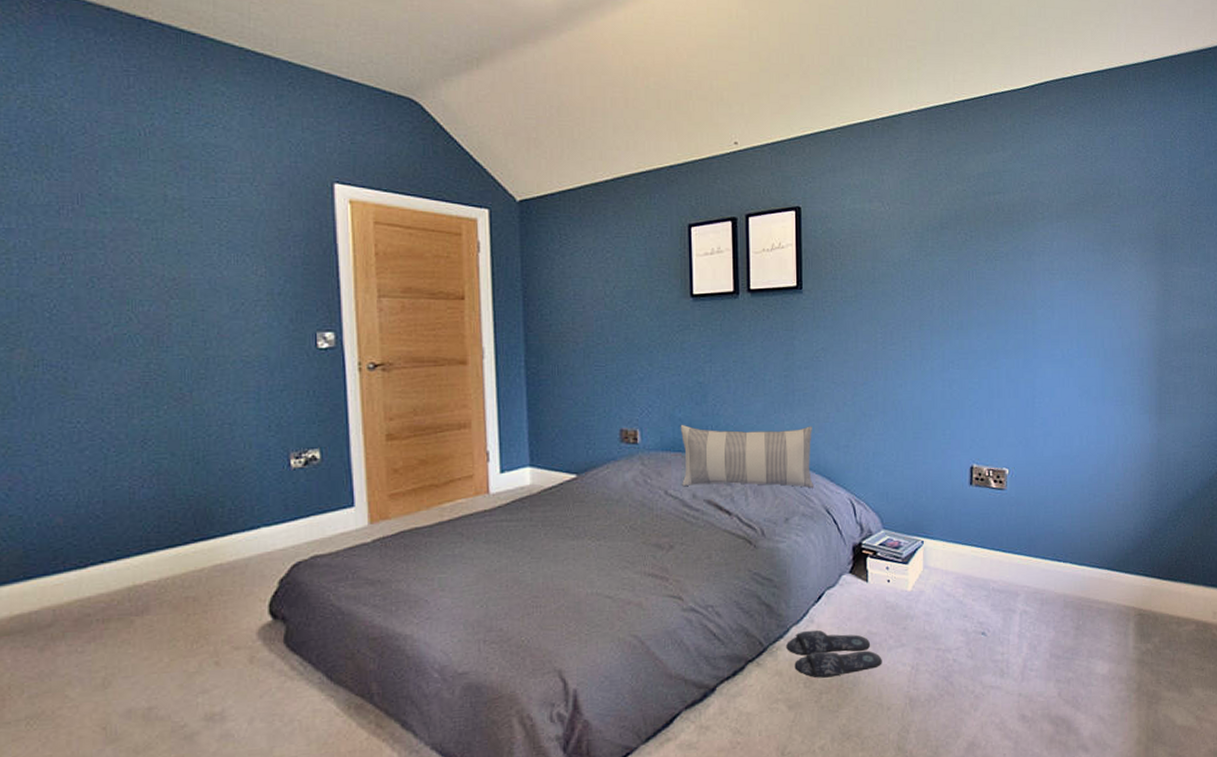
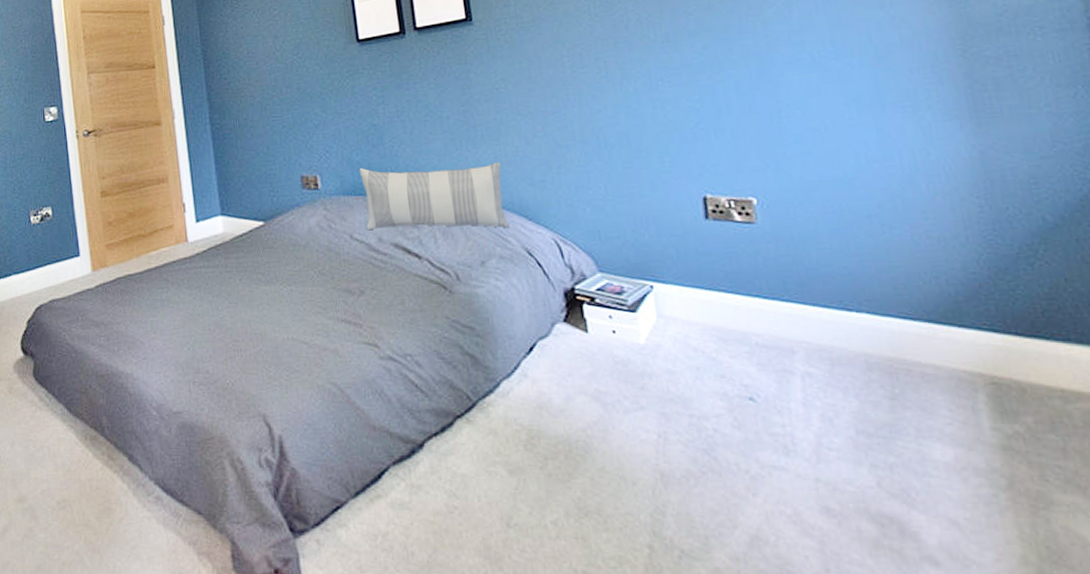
slippers: present [786,629,882,678] -> none [498,385,618,441]

